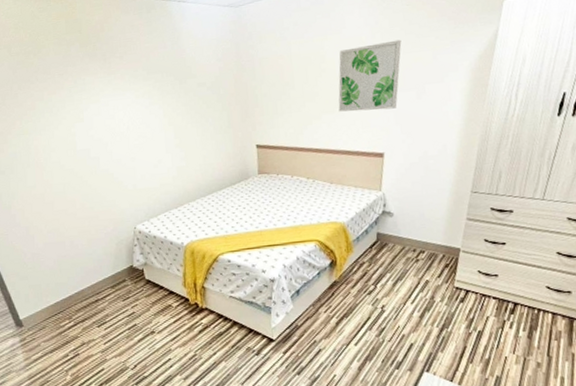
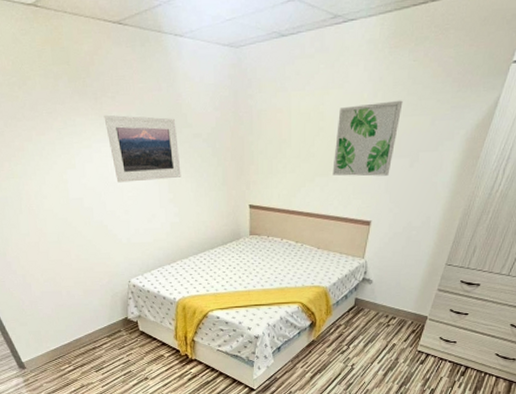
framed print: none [112,71,187,133] -> present [104,114,181,183]

